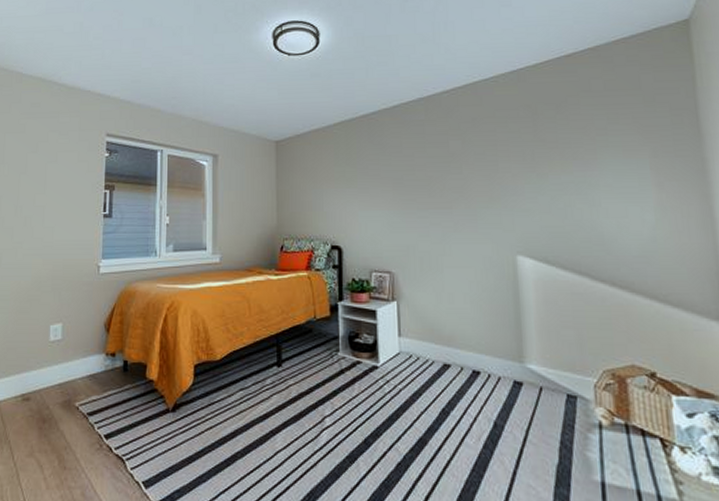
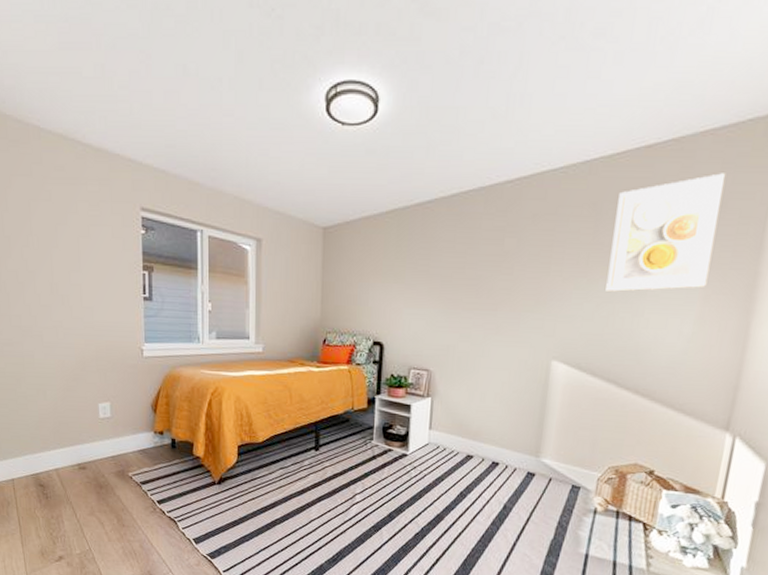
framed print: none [550,73,657,184] -> present [605,173,726,292]

